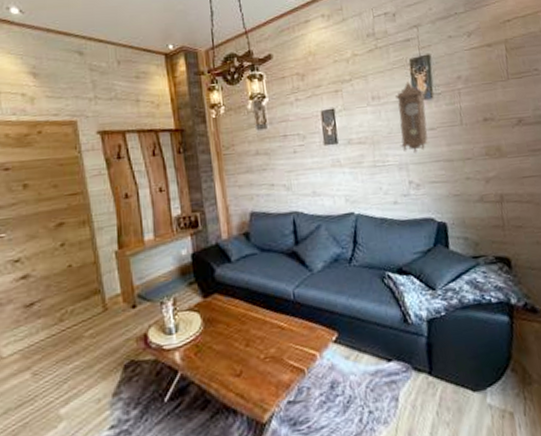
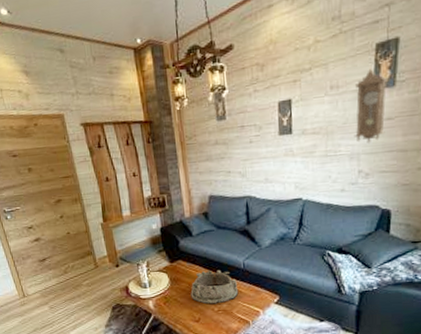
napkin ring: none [229,304,289,350] -> present [190,270,239,304]

